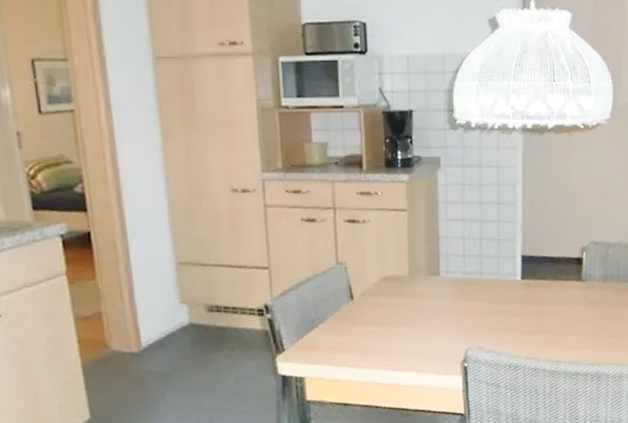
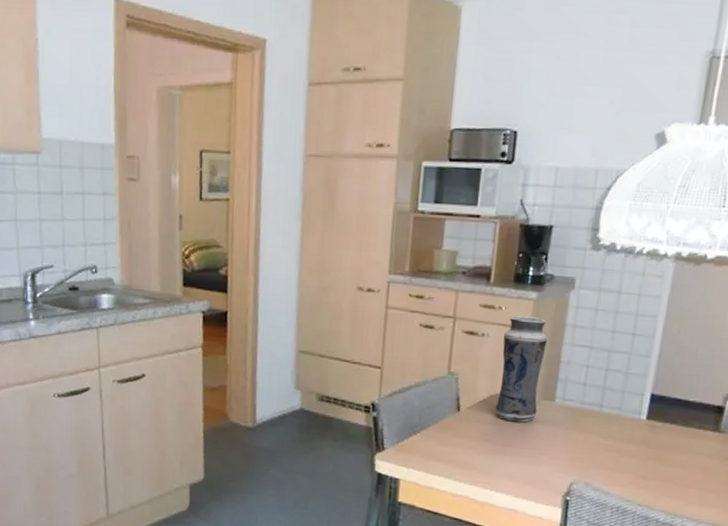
vase: none [383,198,426,301] -> present [495,315,547,423]

